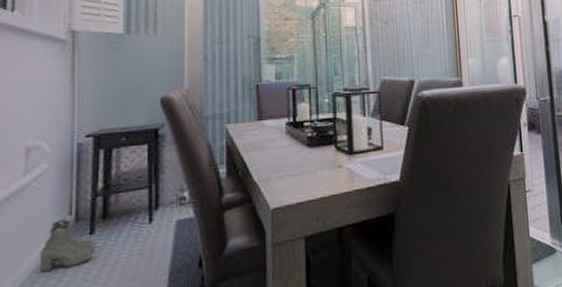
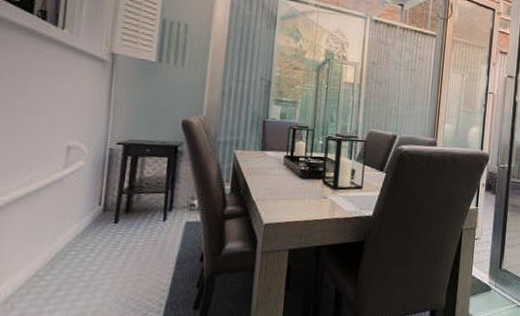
boots: present [39,219,95,273] -> none [72,208,118,248]

